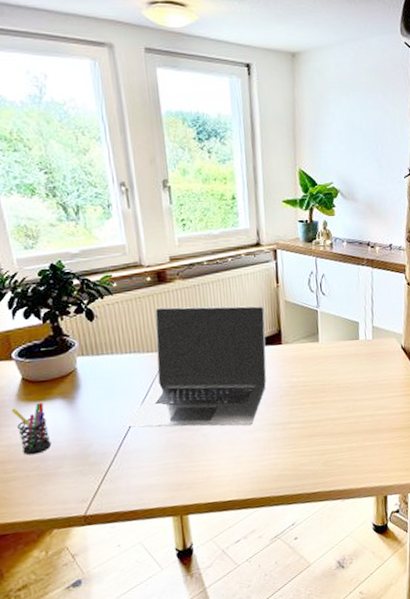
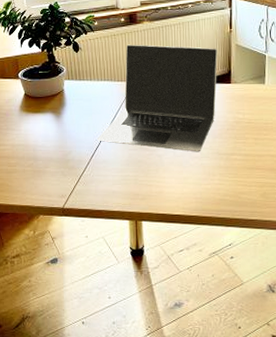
pen holder: present [11,402,52,456] -> none [16,114,43,155]

